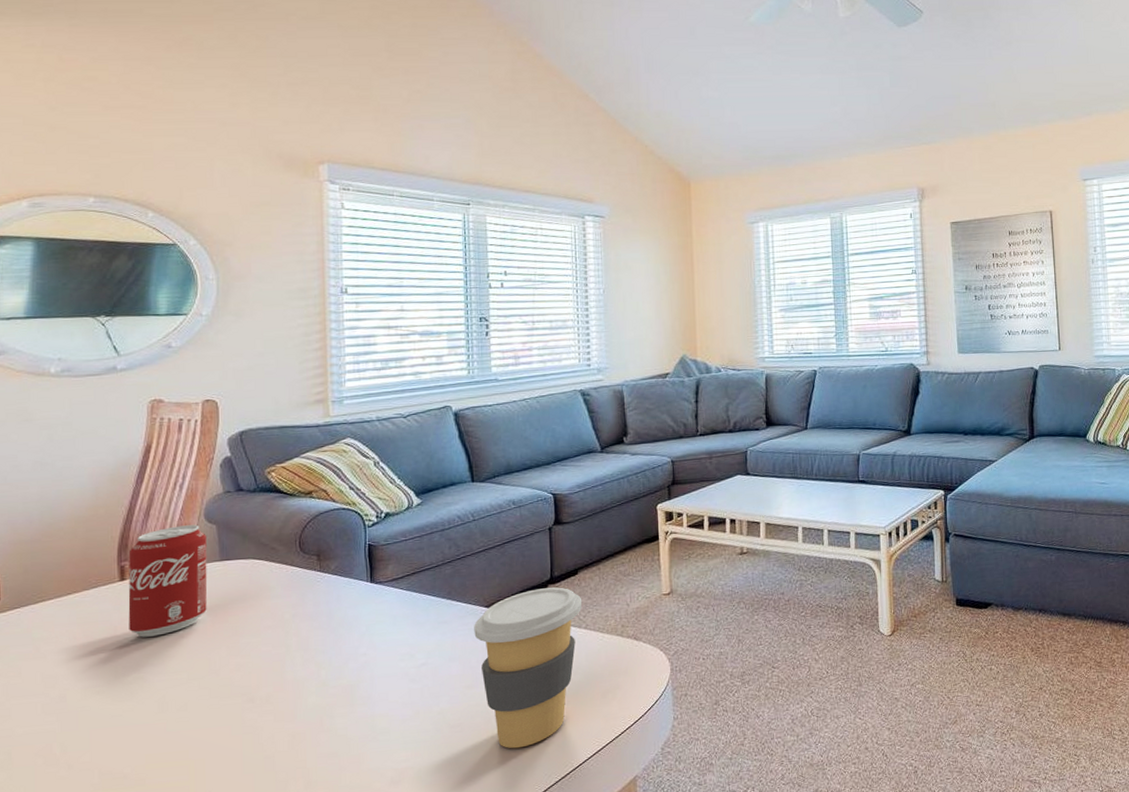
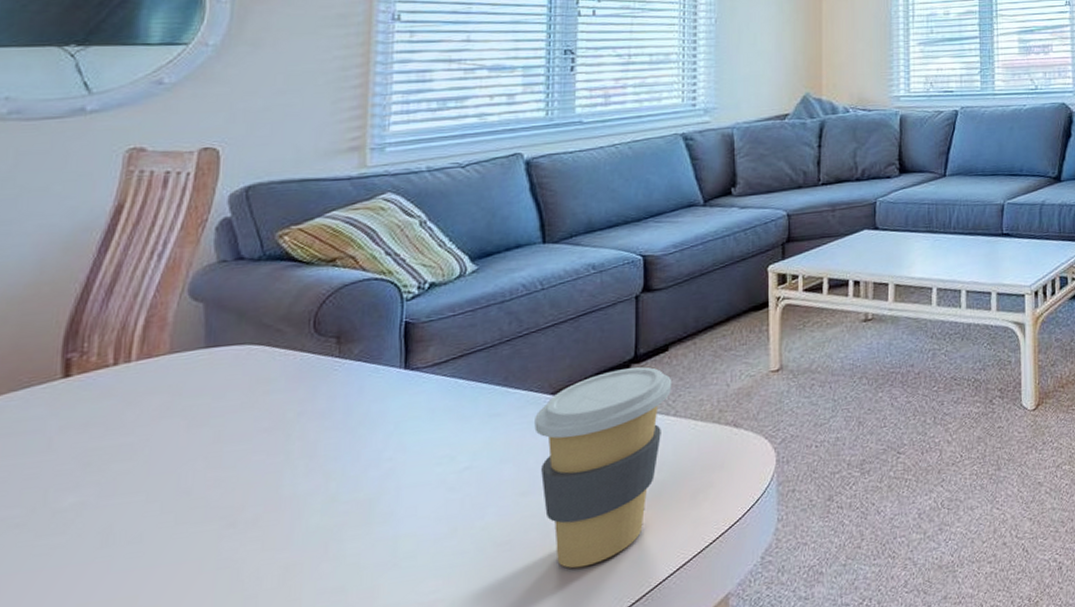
beverage can: present [128,524,208,637] -> none [69,303,189,450]

